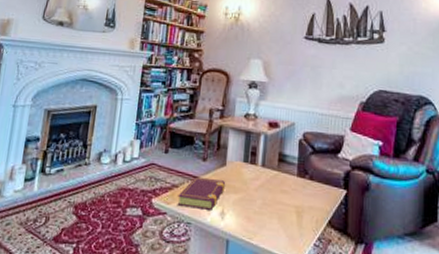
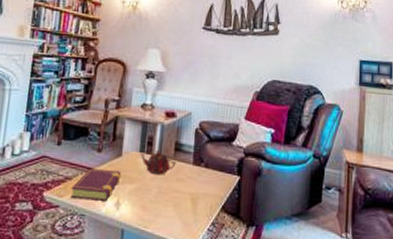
teapot: none [244,161,280,186] -> present [140,151,176,175]

